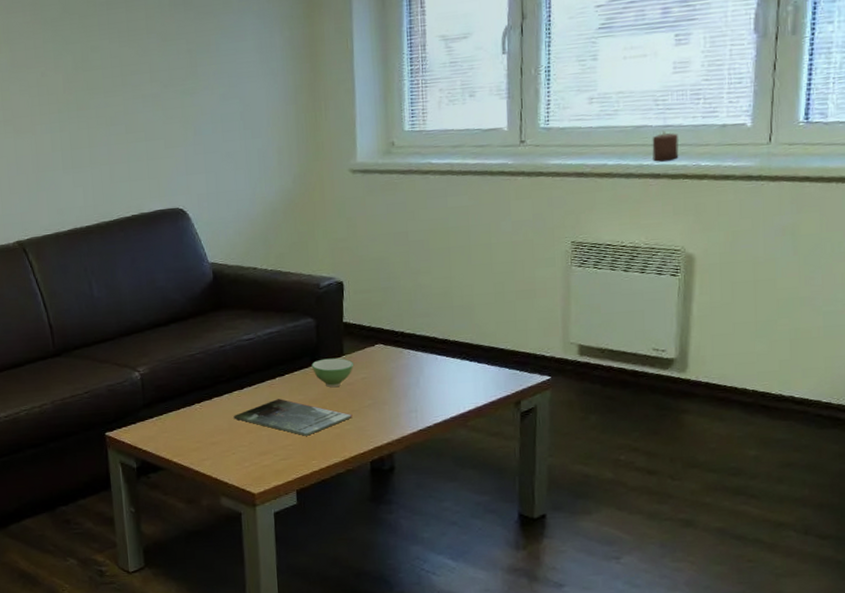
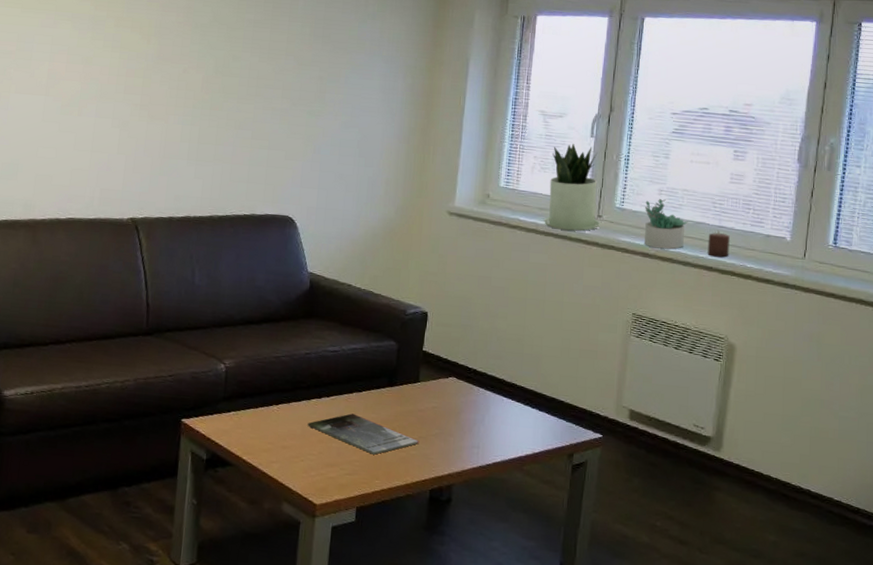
bowl: present [311,358,354,388] -> none [388,382,428,412]
planter: none [458,65,525,166] -> present [543,144,601,231]
succulent plant: none [574,108,627,165] -> present [644,199,688,250]

